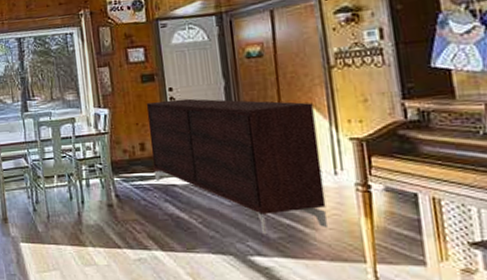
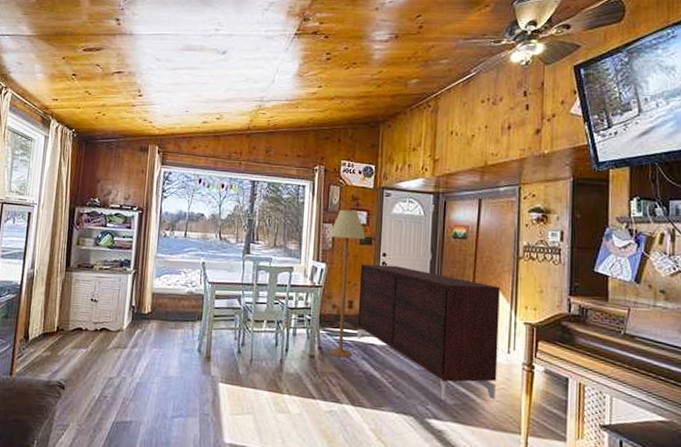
floor lamp: none [107,48,152,202] -> present [329,209,366,357]

